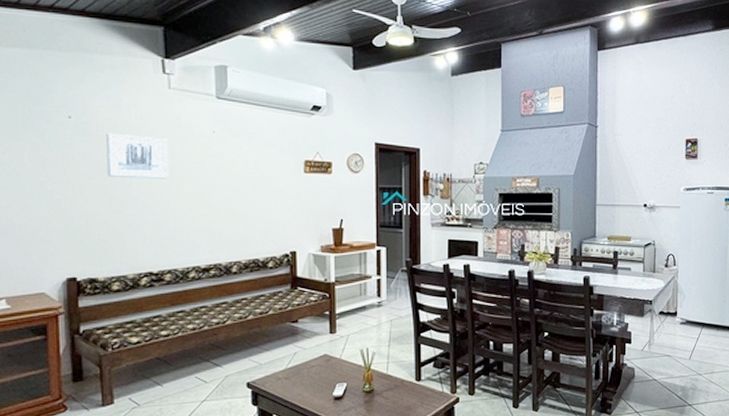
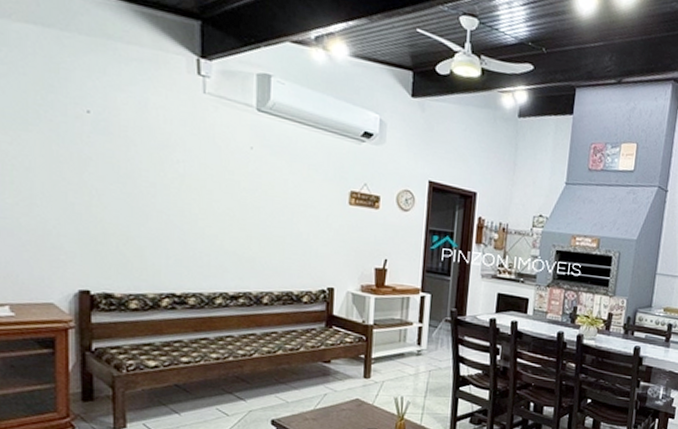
wall art: present [106,133,169,179] -> none [129,134,200,194]

